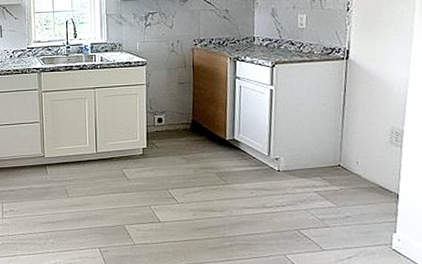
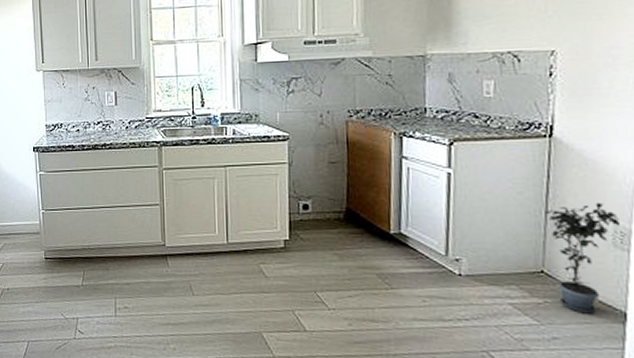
potted plant: none [342,110,395,195] -> present [544,203,619,313]

